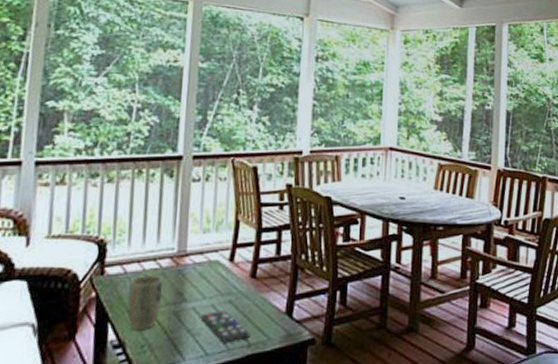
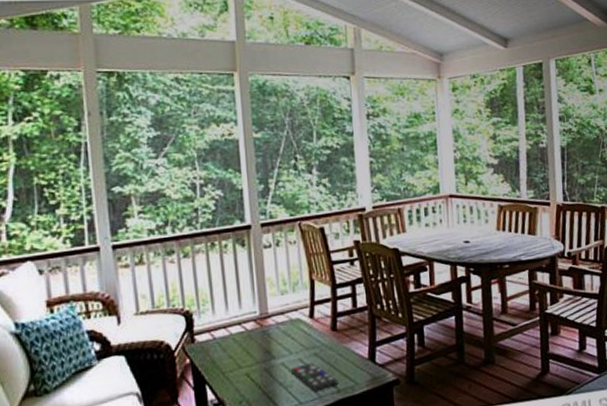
plant pot: present [127,276,164,331] -> none [218,338,252,389]

